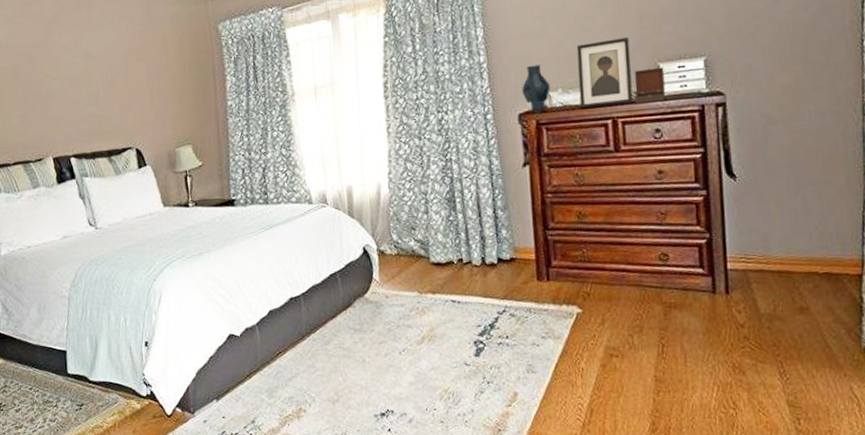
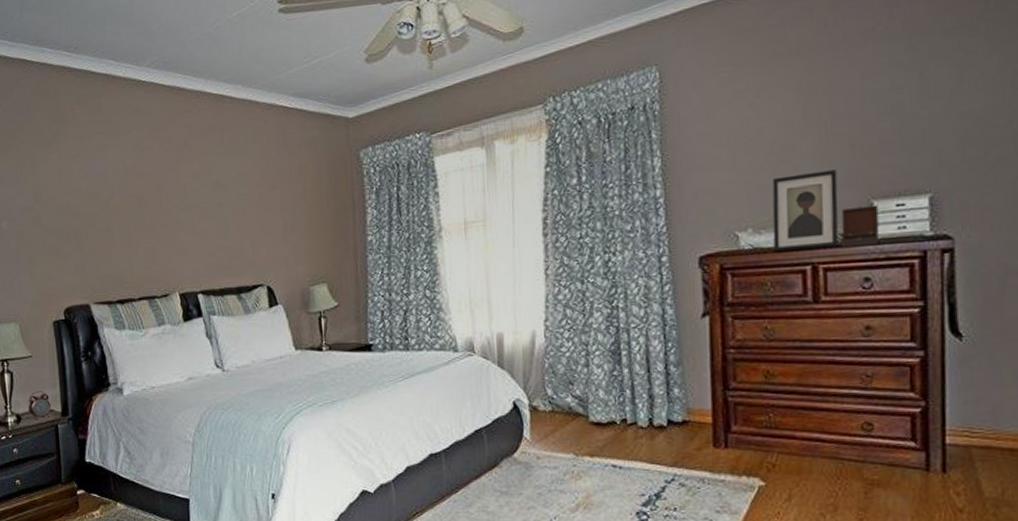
vase: present [522,64,551,115] -> none [704,200,739,259]

